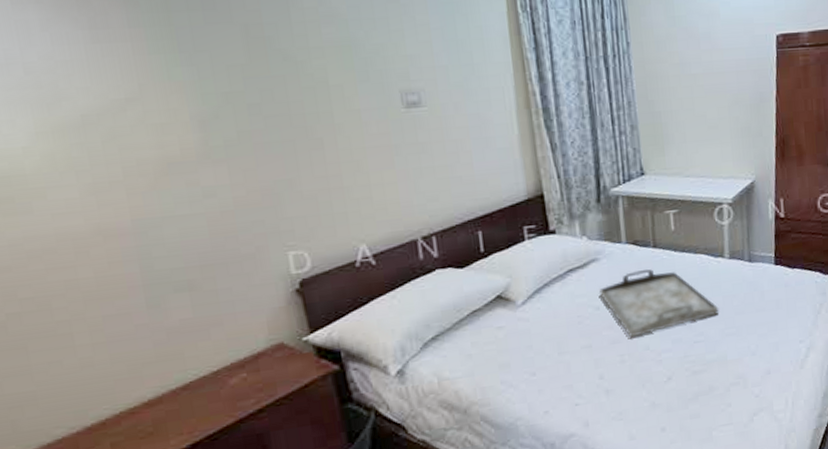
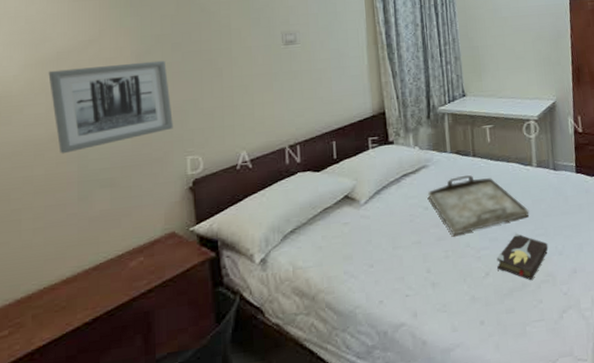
wall art: none [73,127,264,251] -> present [48,60,173,154]
hardback book: none [680,332,740,384] -> present [496,232,549,281]

